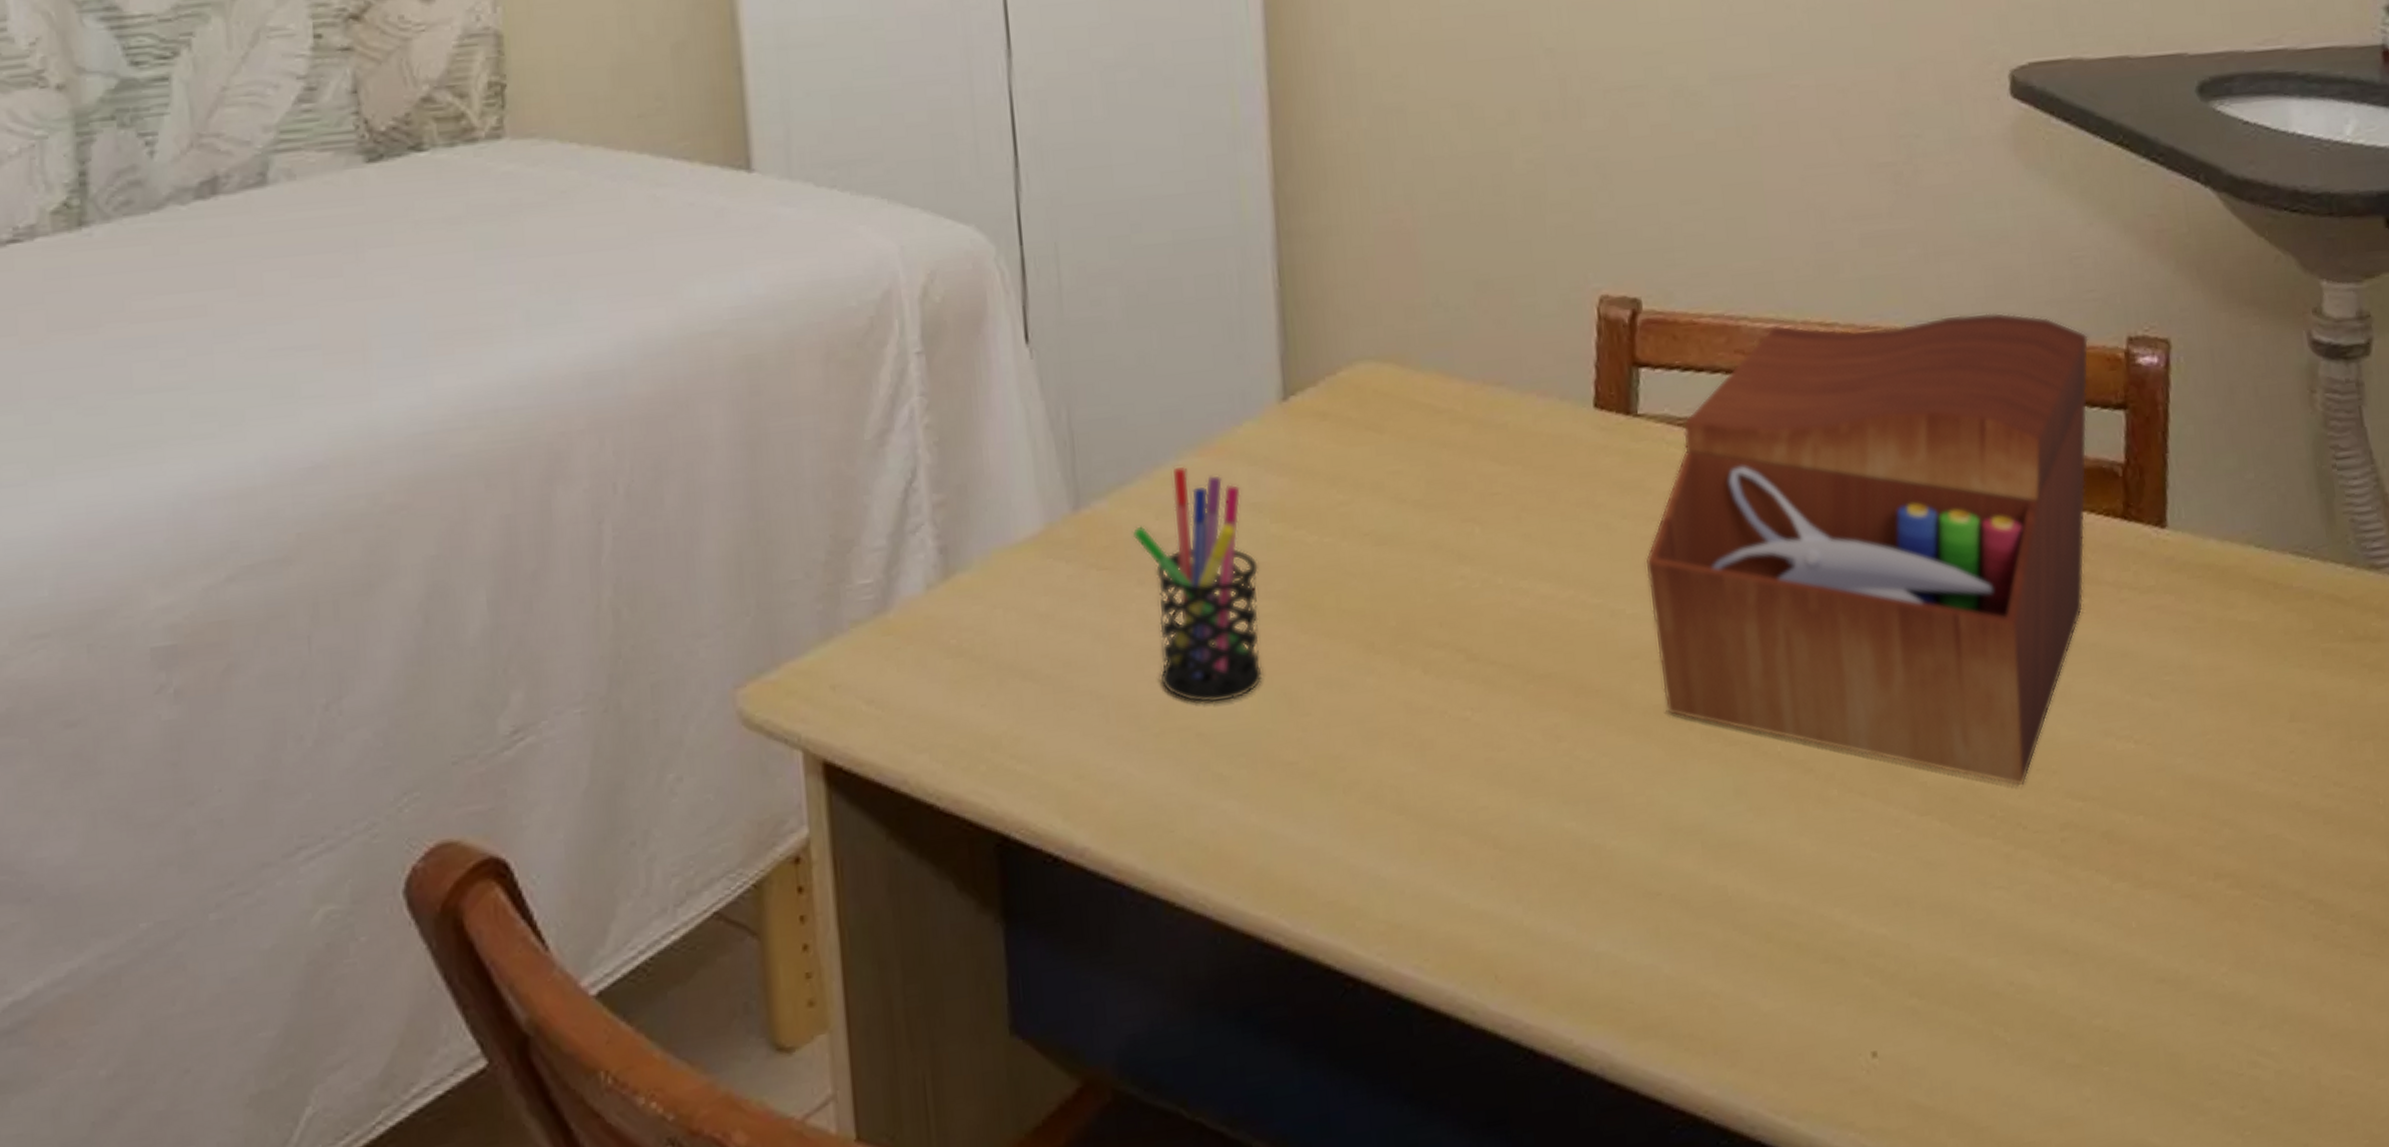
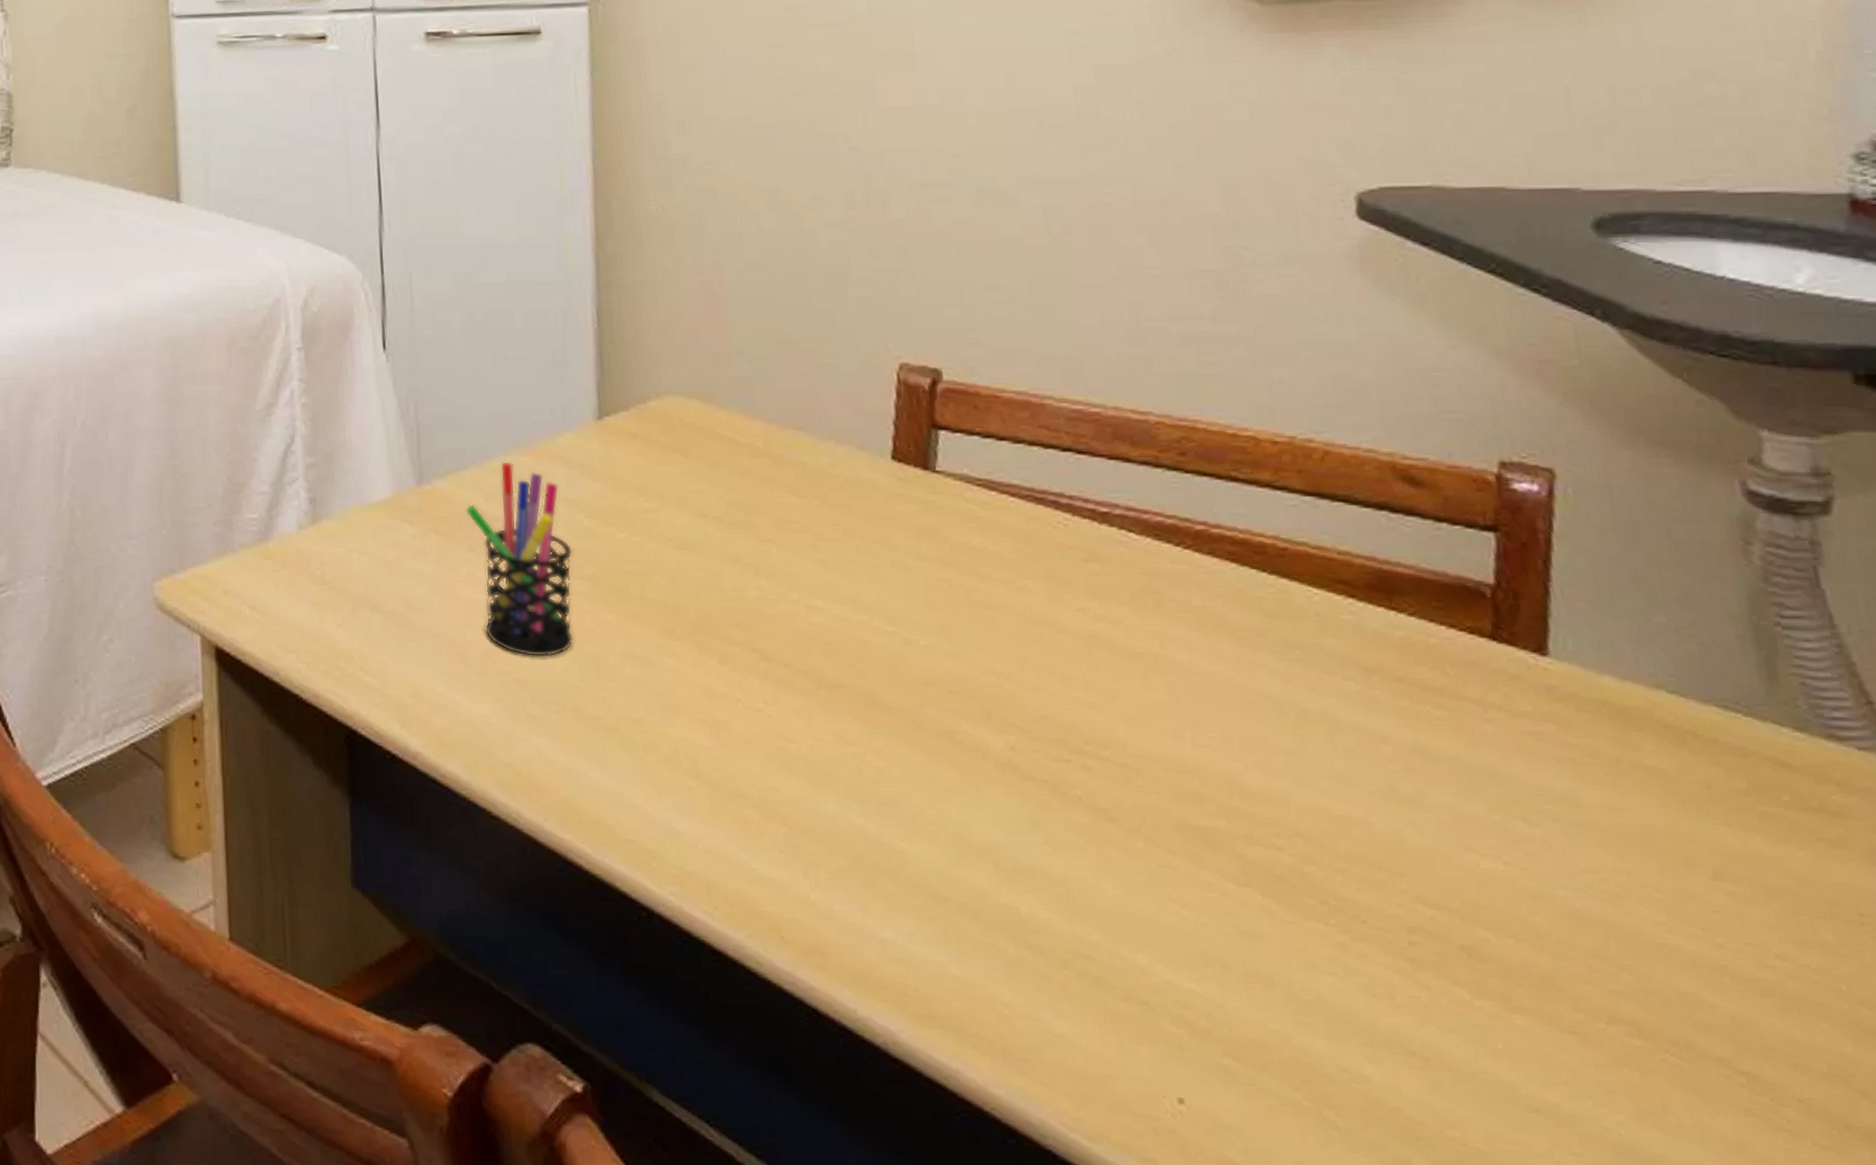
sewing box: present [1645,312,2089,787] -> none [941,407,1450,881]

